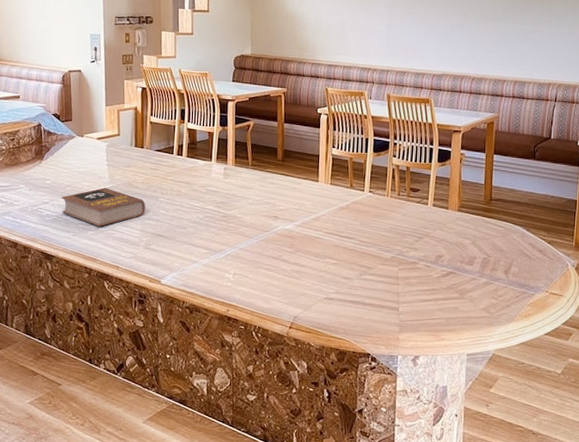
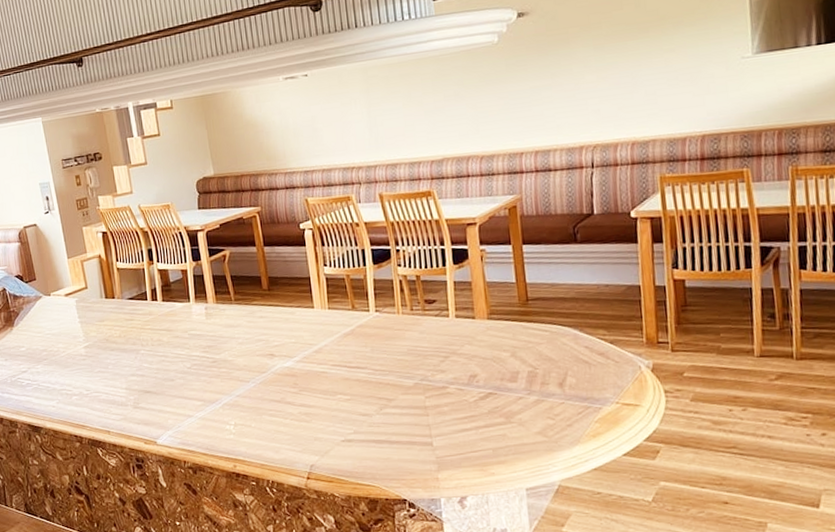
book: present [61,188,146,227] -> none [39,347,128,391]

